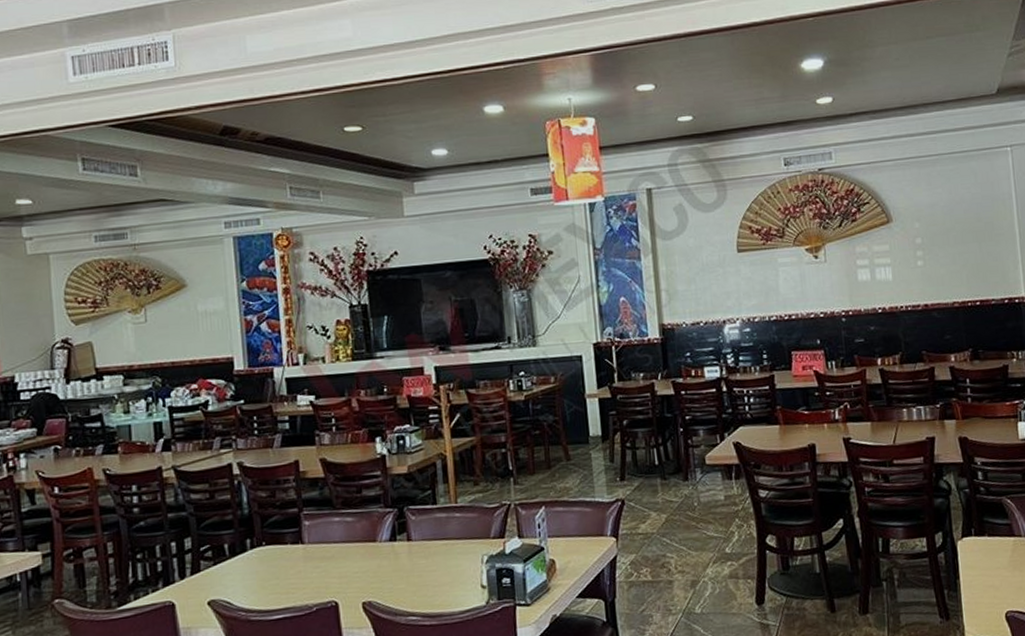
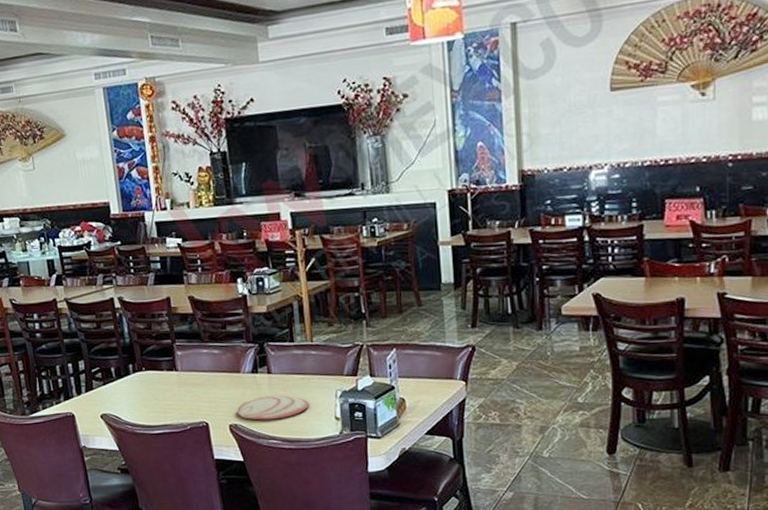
plate: none [371,564,454,595] -> present [236,395,310,420]

